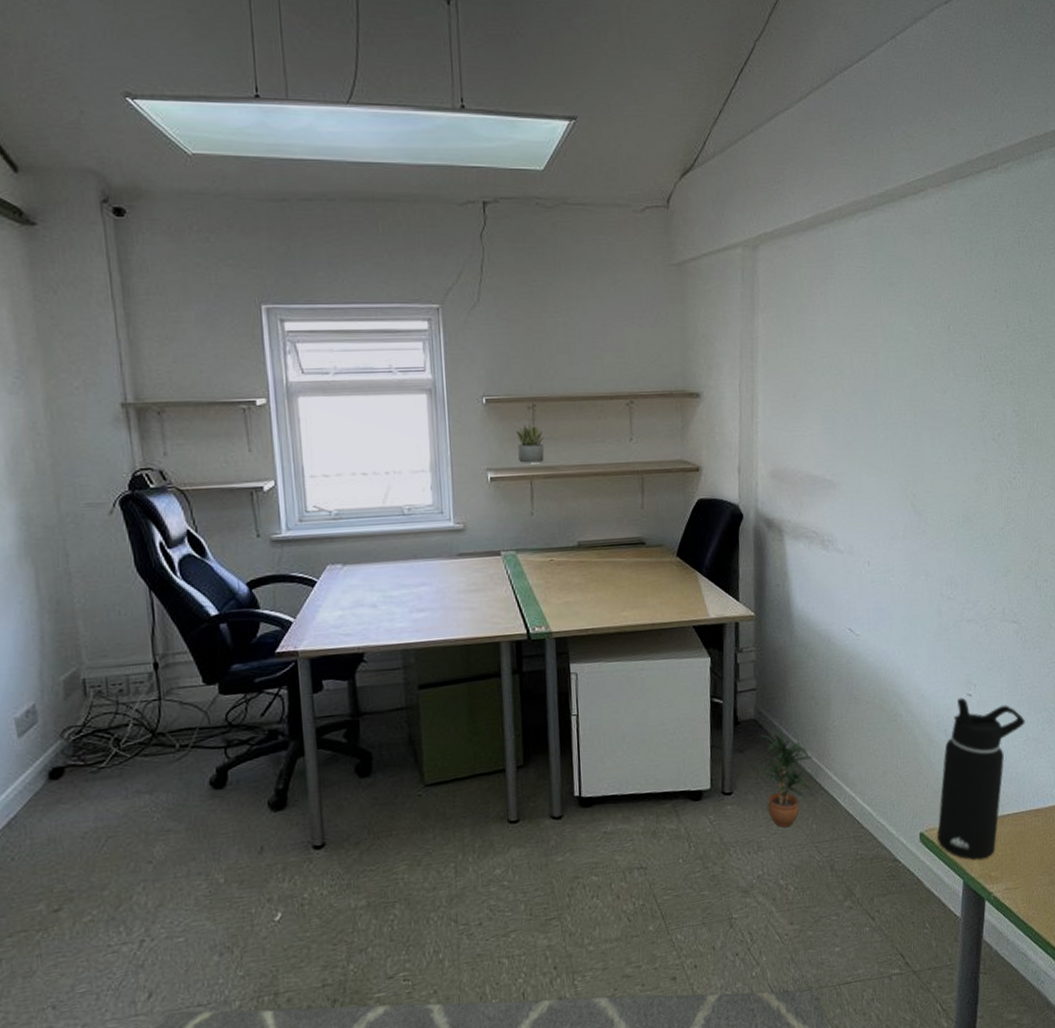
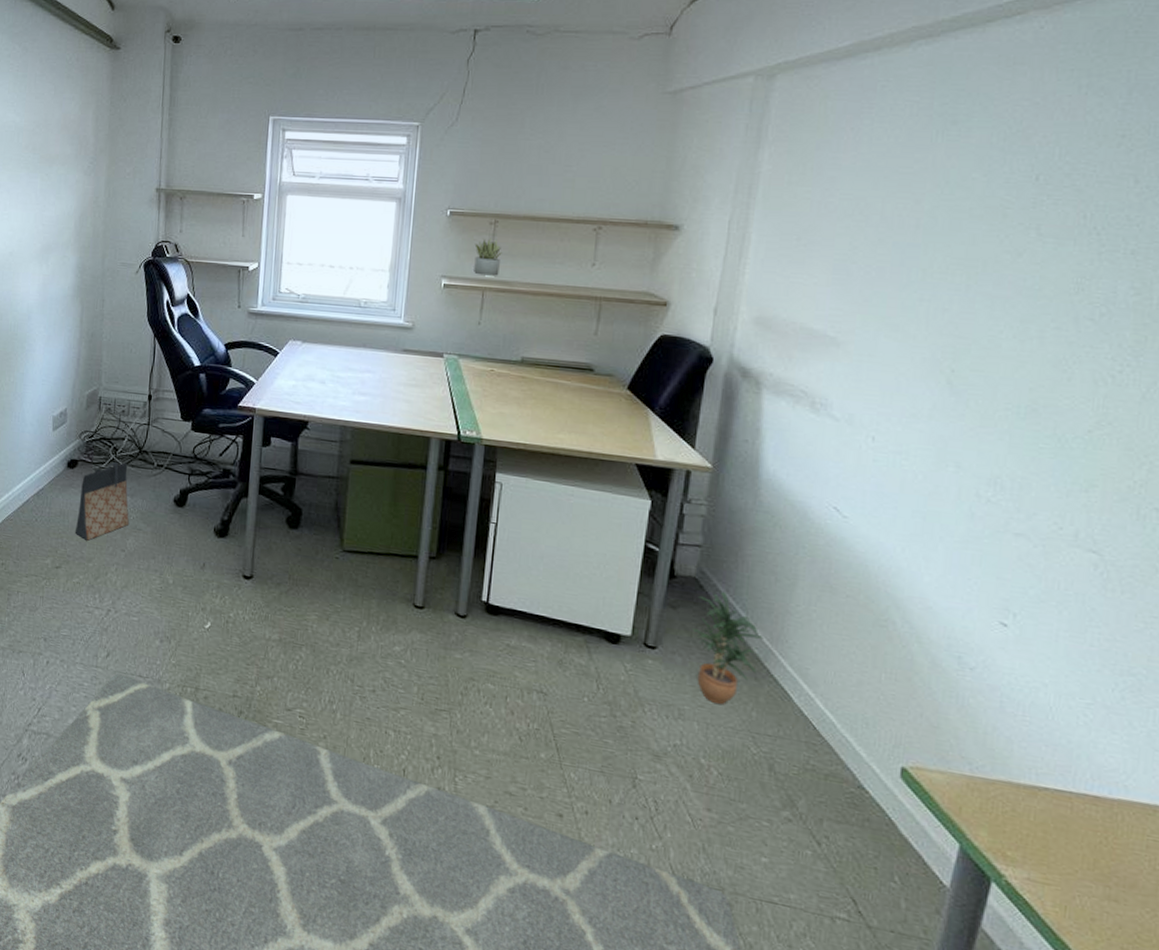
bag: none [74,753,152,865] -> present [74,461,129,541]
water bottle: present [937,697,1025,860] -> none [928,624,1093,831]

